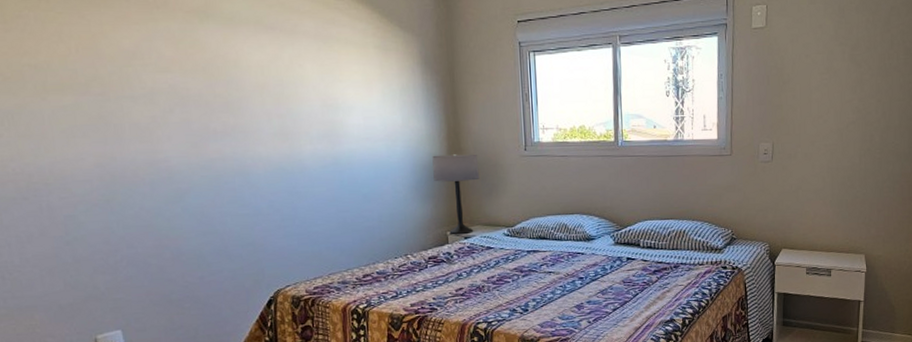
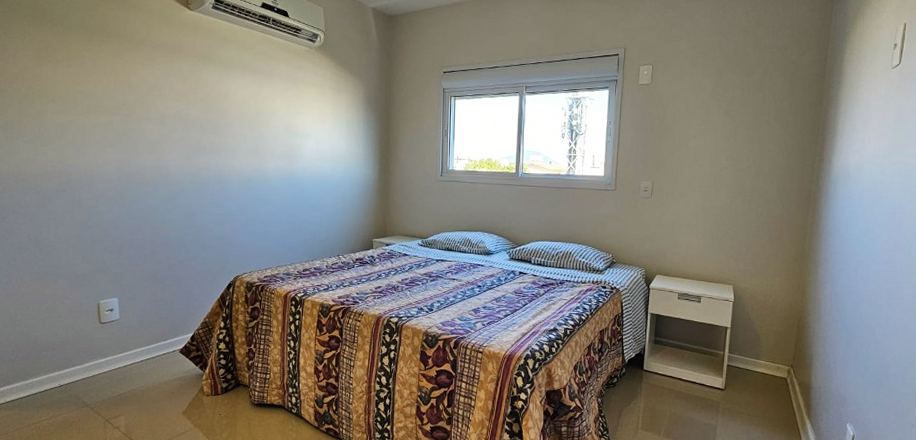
table lamp: present [432,153,480,234] -> none [366,175,403,241]

